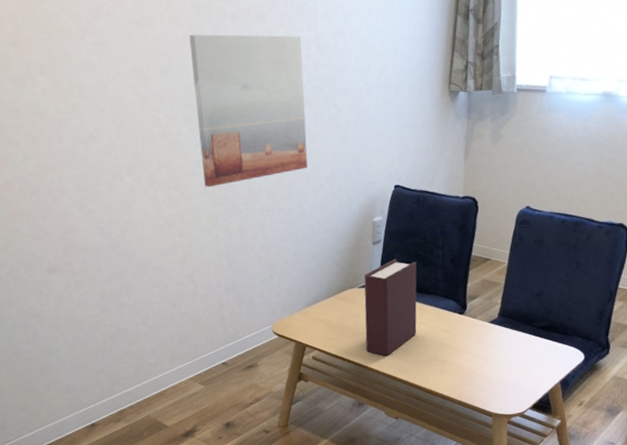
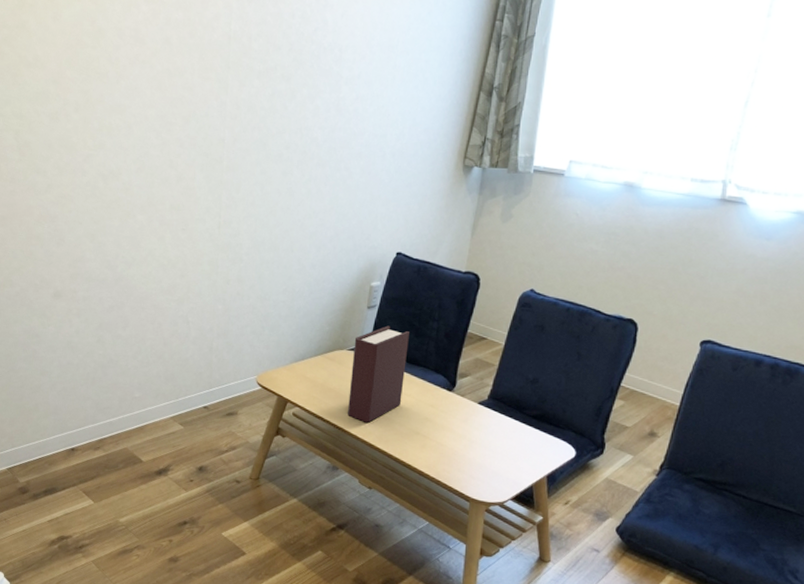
wall art: present [189,34,308,188] -> none [211,87,322,234]

